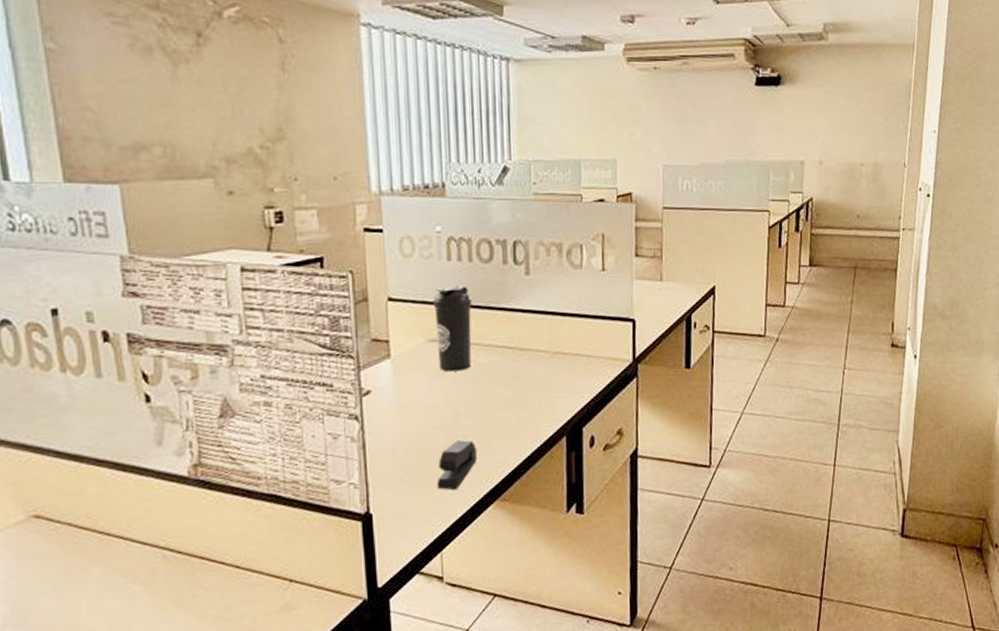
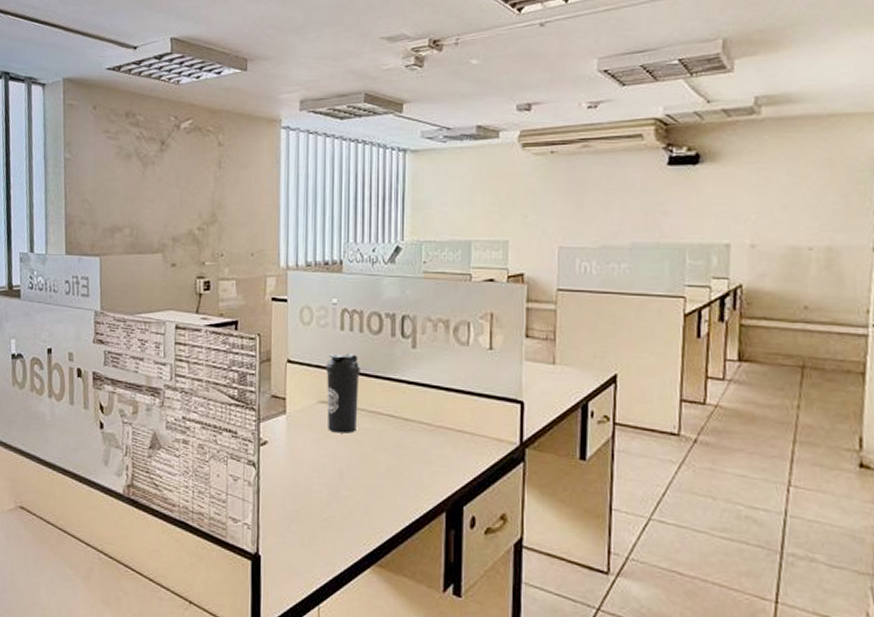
stapler: present [436,440,477,490] -> none [318,499,357,547]

